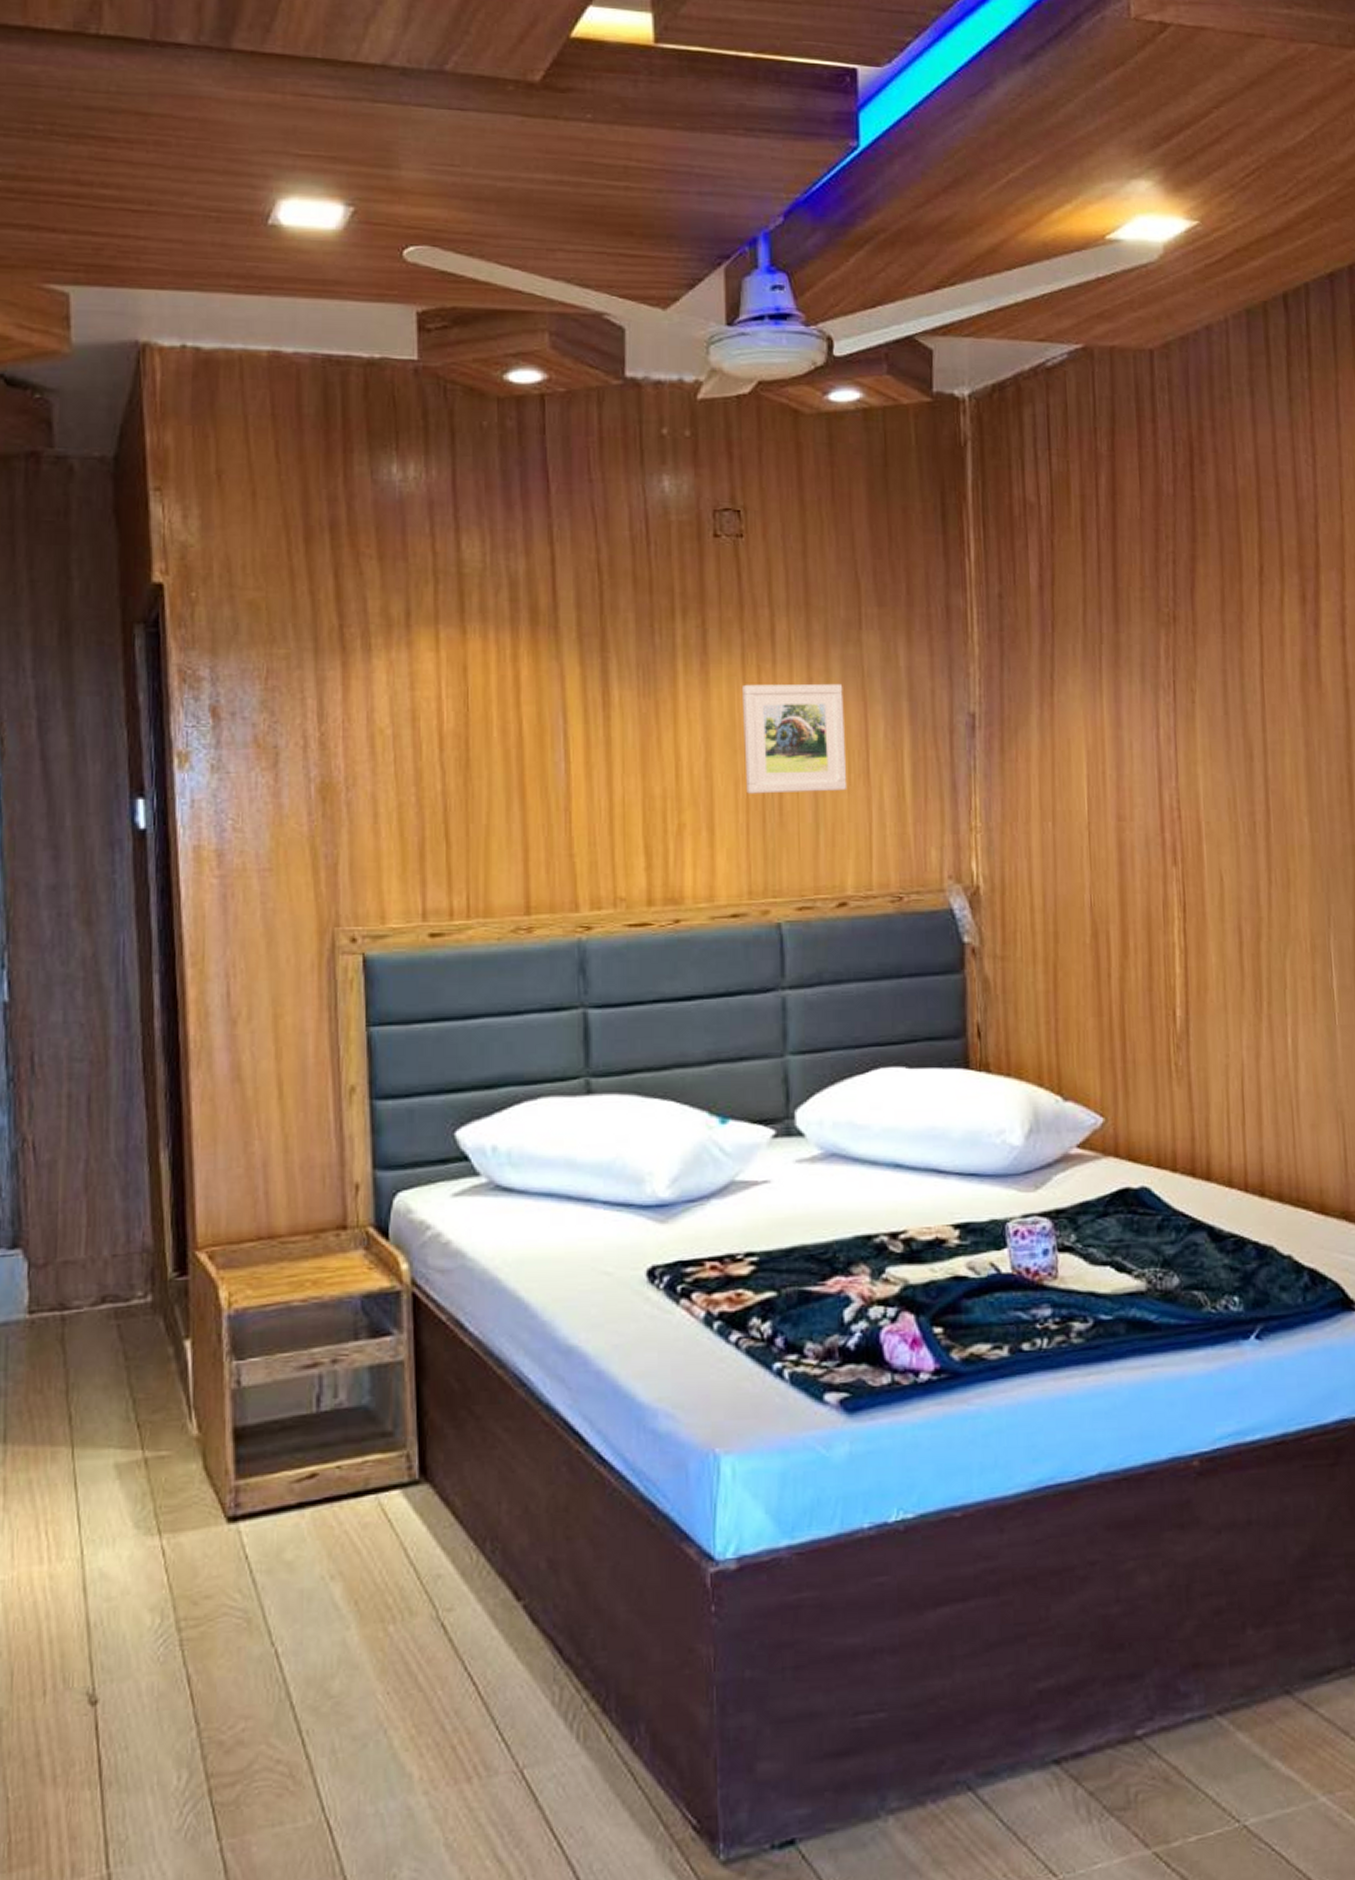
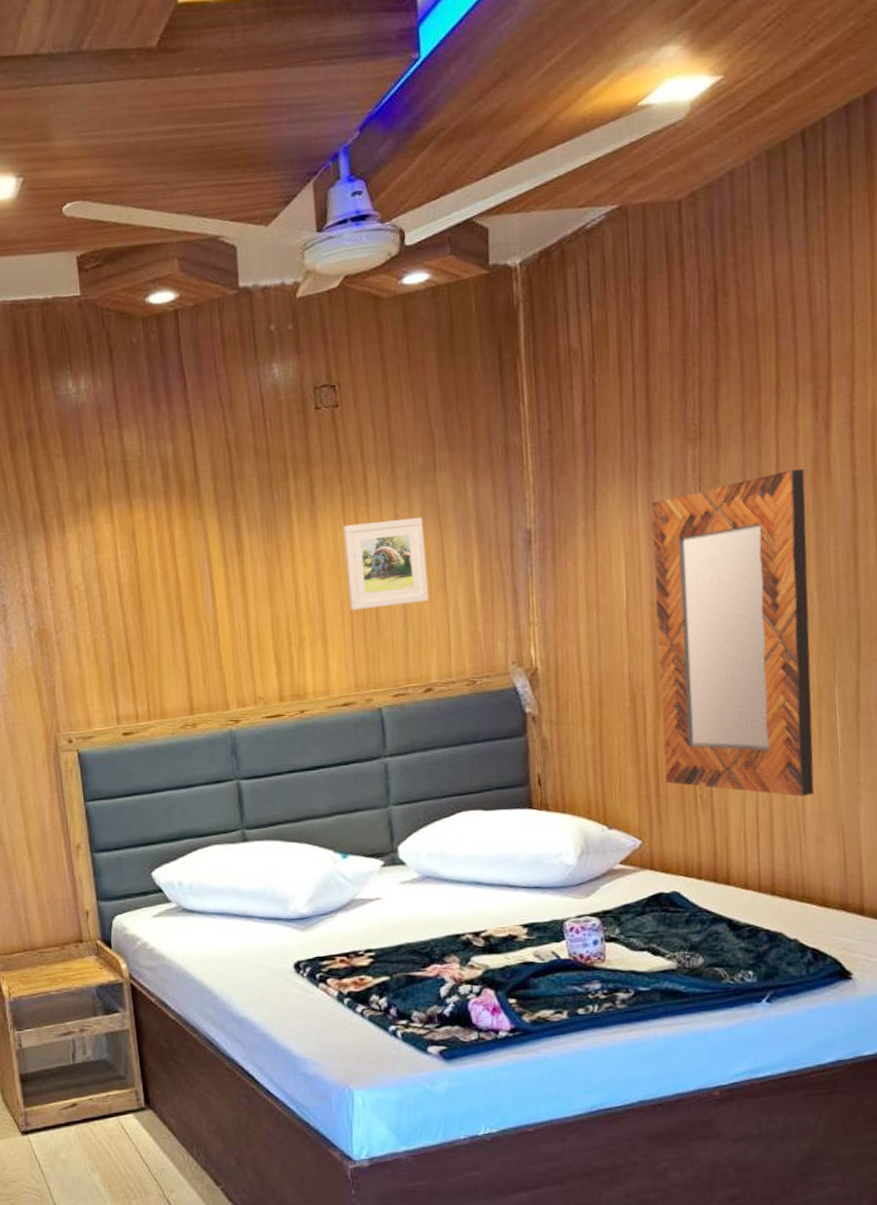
home mirror: none [1118,671,1309,1070] -> present [651,468,815,796]

